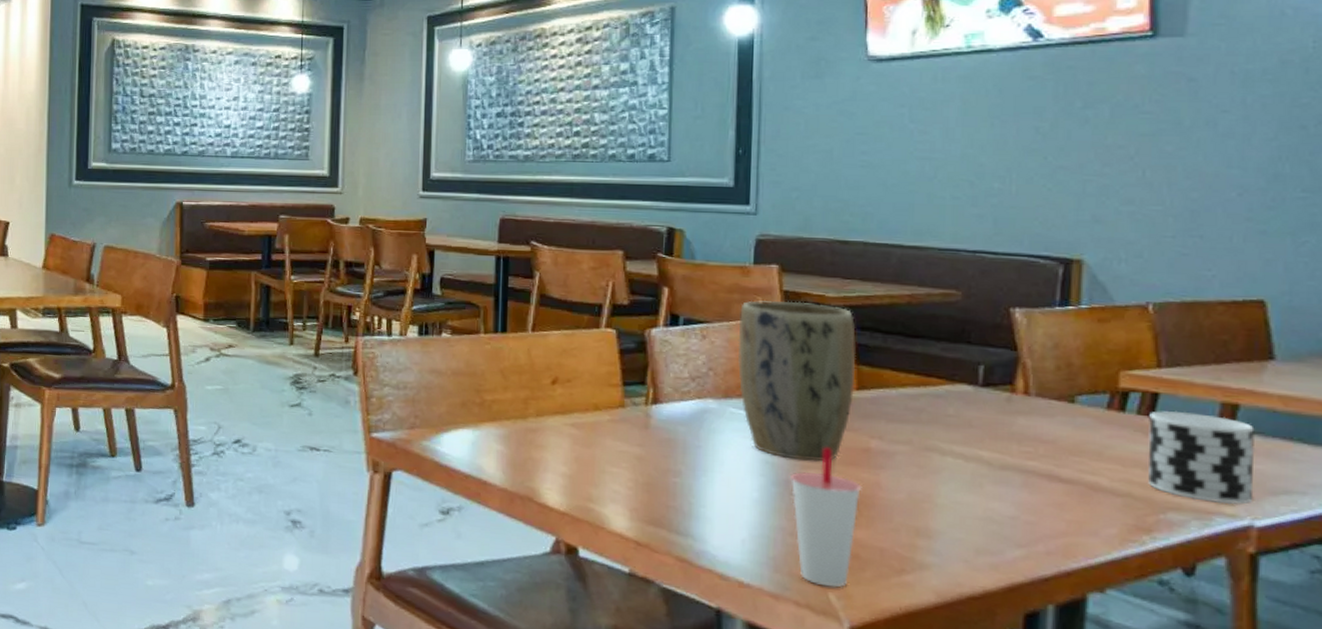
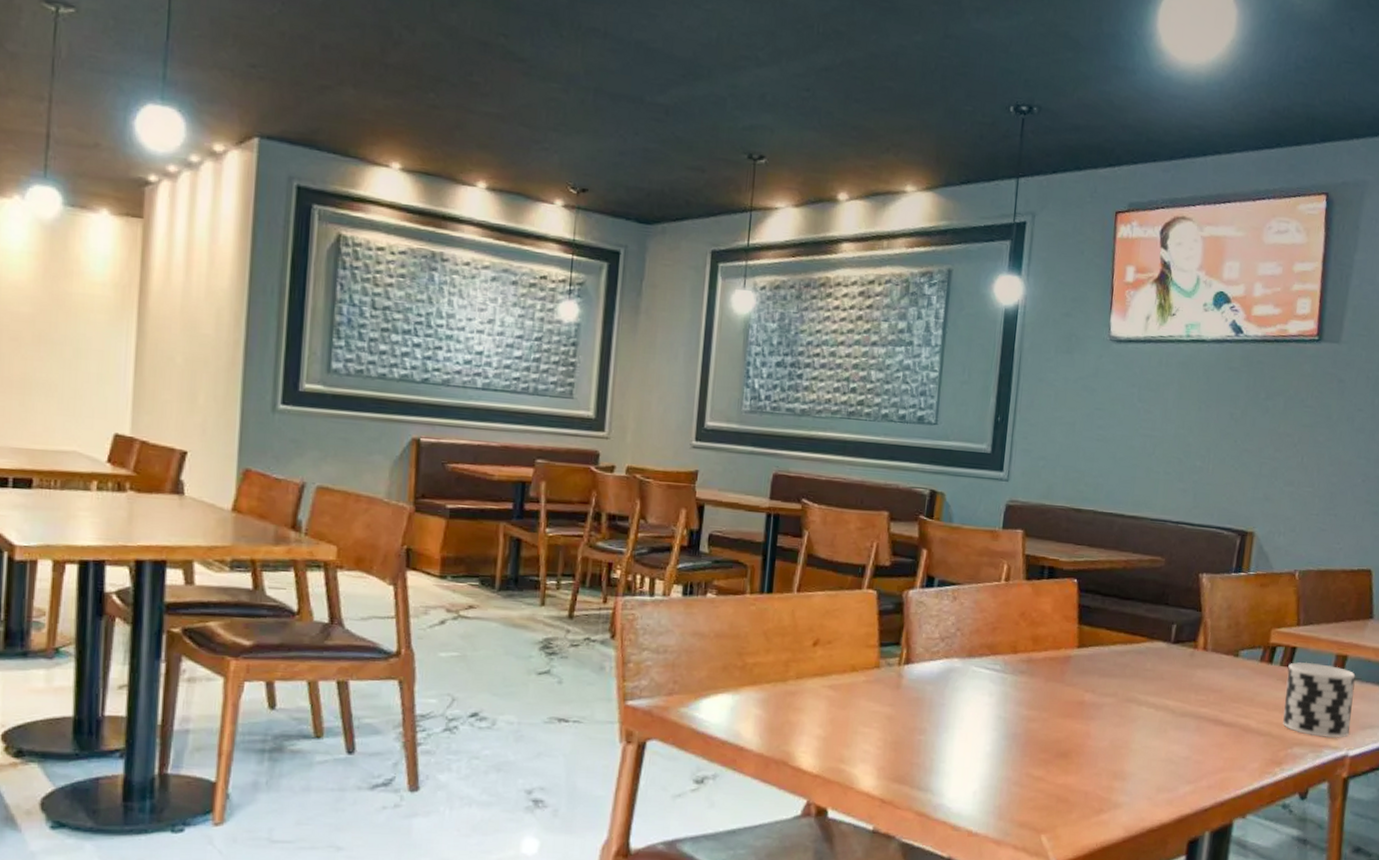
plant pot: present [737,300,857,461] -> none [981,563,1082,715]
cup: present [790,447,862,588] -> none [1018,702,1076,830]

